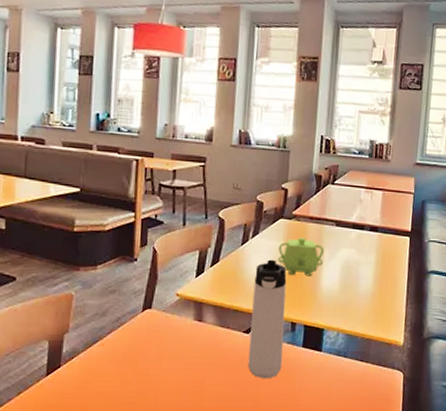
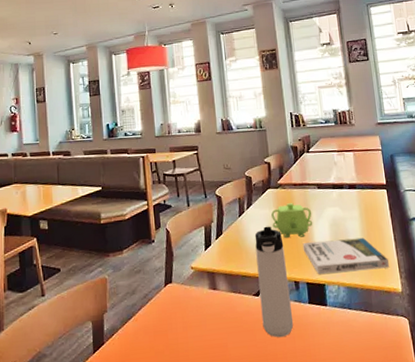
book: none [307,283,396,320] -> present [302,237,389,274]

